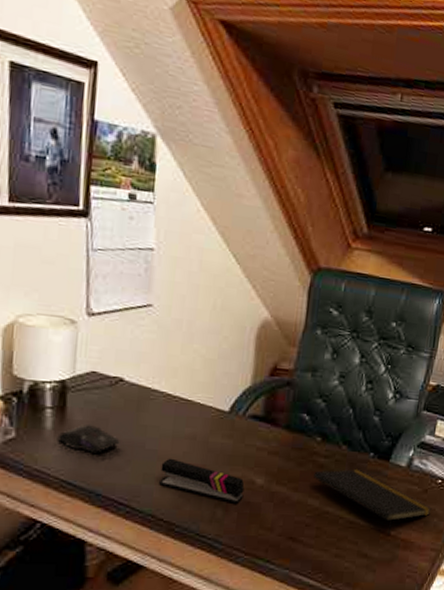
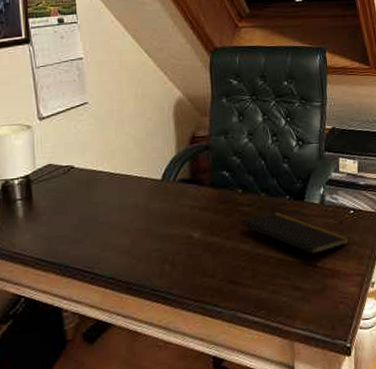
computer mouse: present [57,424,120,453] -> none [28,208,78,232]
stapler: present [159,458,245,504] -> none [113,226,185,258]

